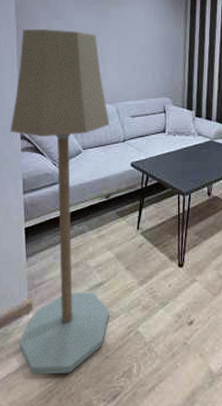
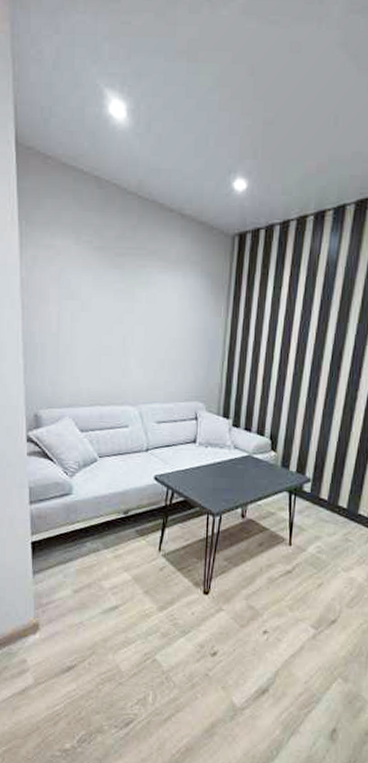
floor lamp: present [10,29,110,375] -> none [14,310,131,698]

